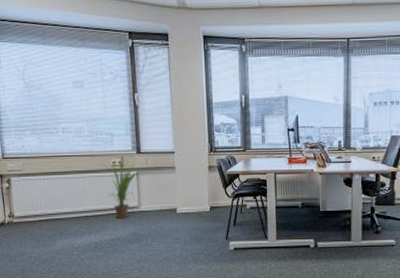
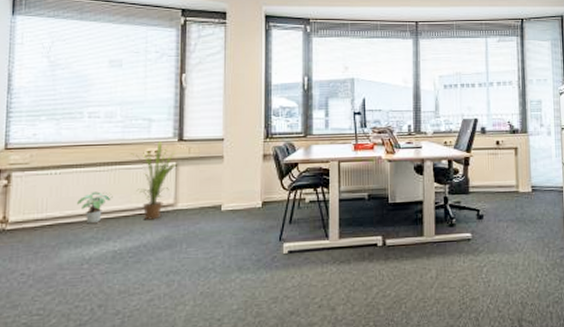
potted plant: none [63,194,90,219] -> present [77,191,113,223]

